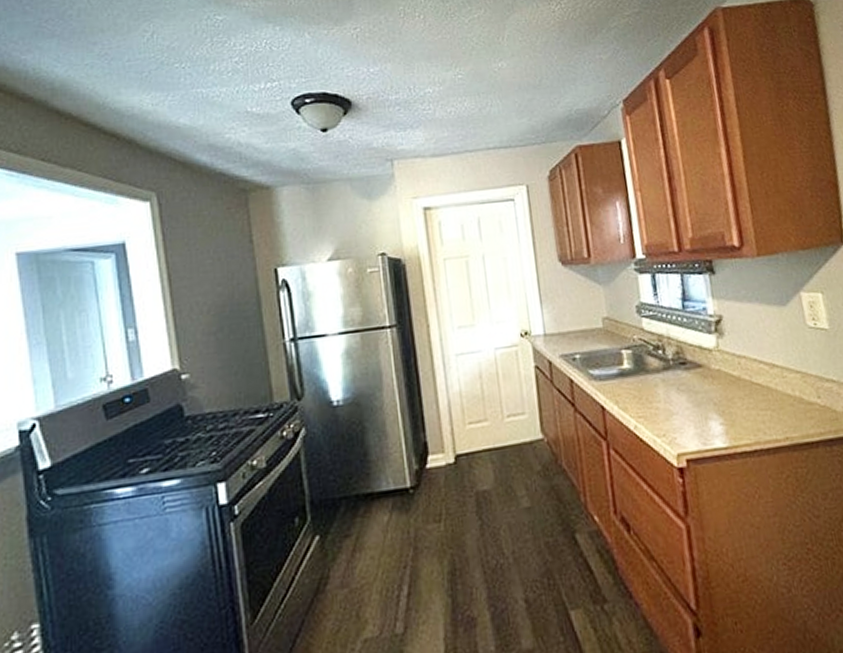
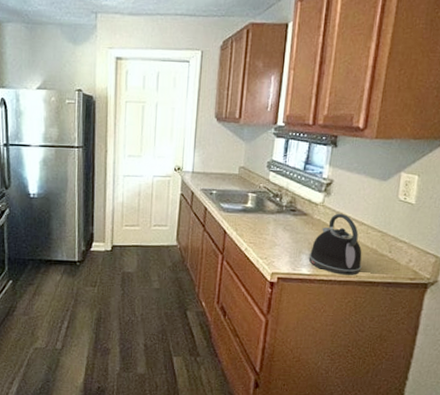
kettle: none [718,356,791,441] -> present [309,213,362,276]

